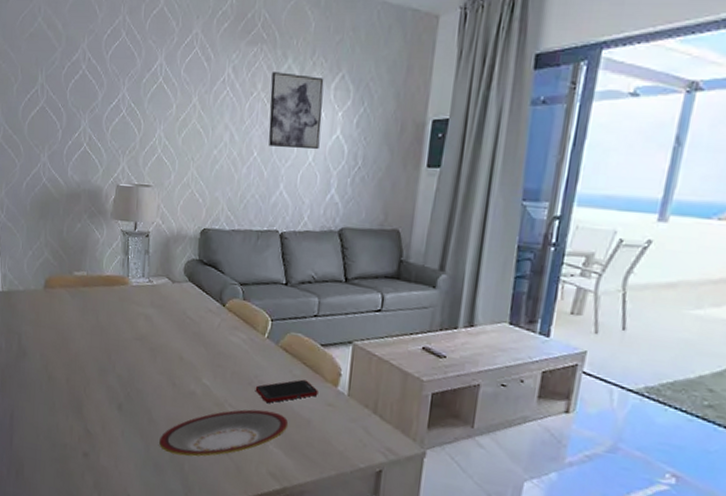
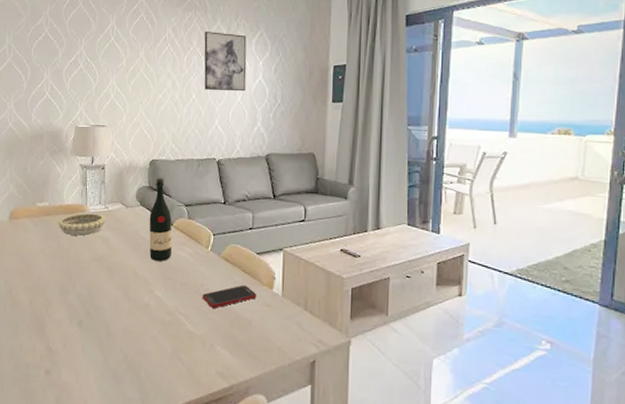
decorative bowl: none [96,286,150,312] -> present [58,213,106,236]
plate: present [159,409,289,457] -> none [117,315,233,365]
wine bottle: none [197,249,224,346] -> present [149,177,172,261]

